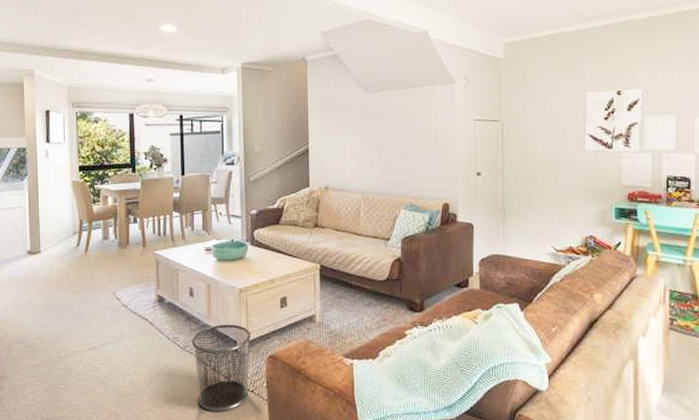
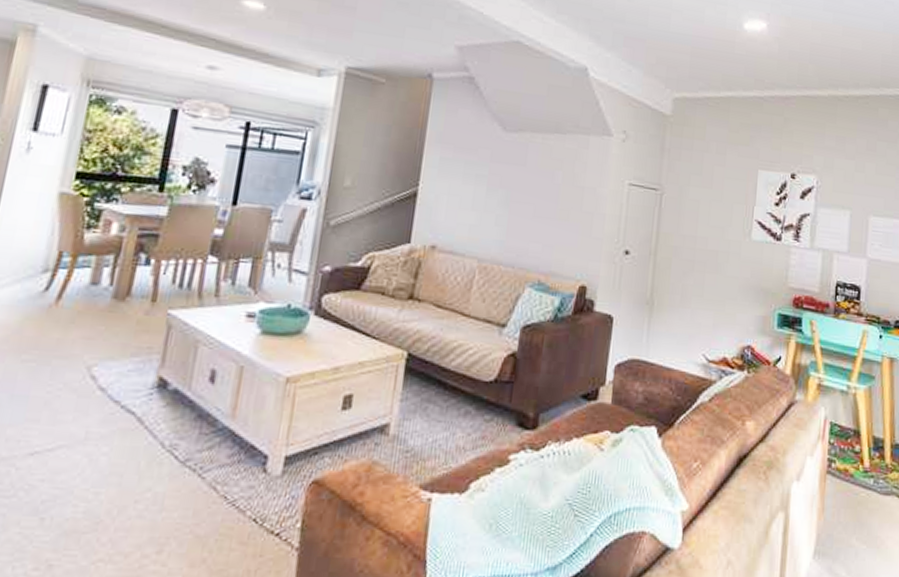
waste bin: present [192,324,252,411] -> none [189,428,292,565]

